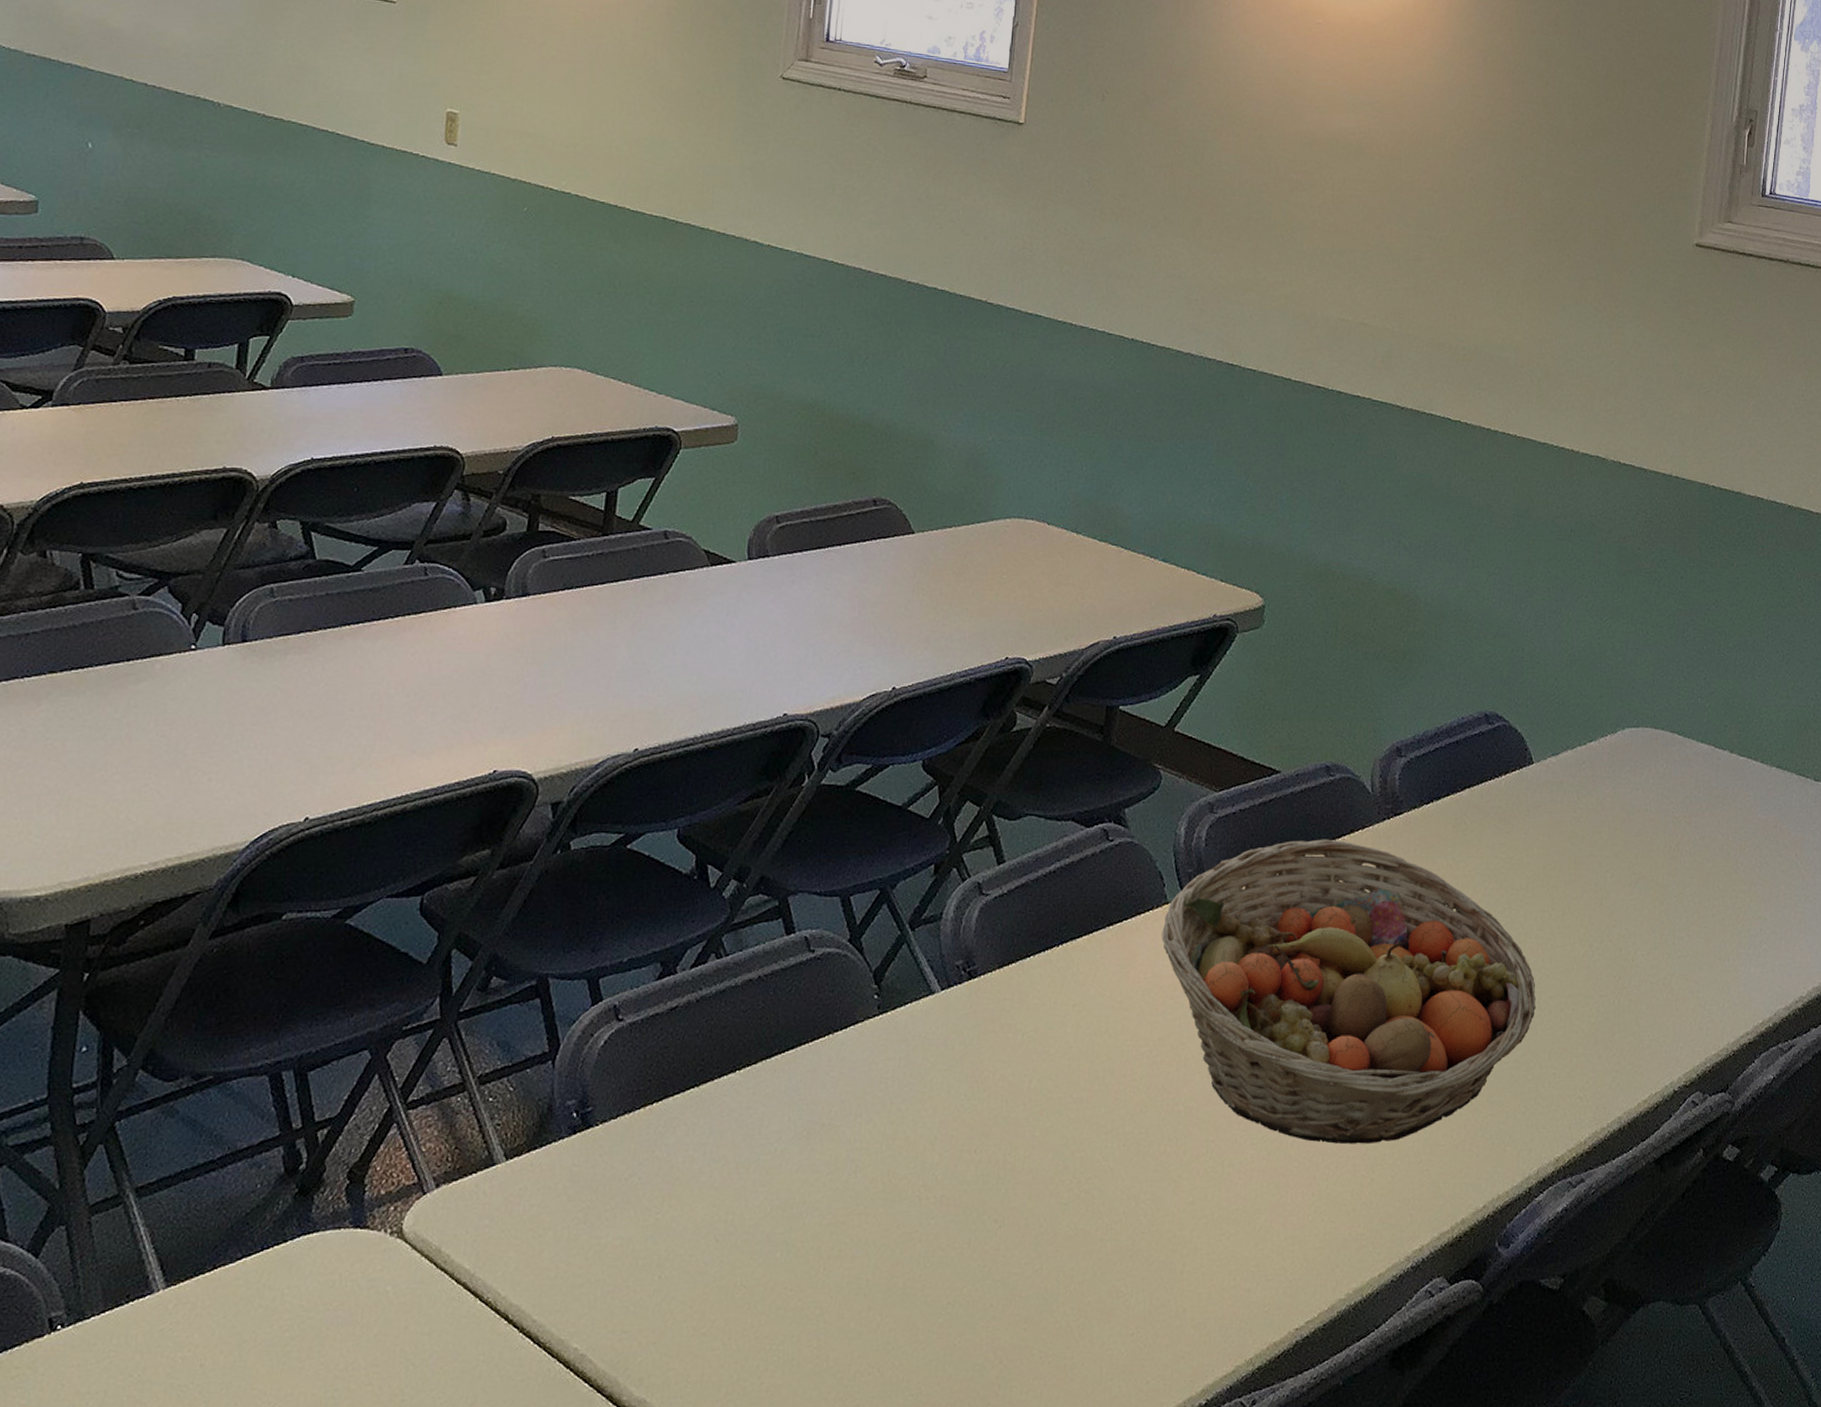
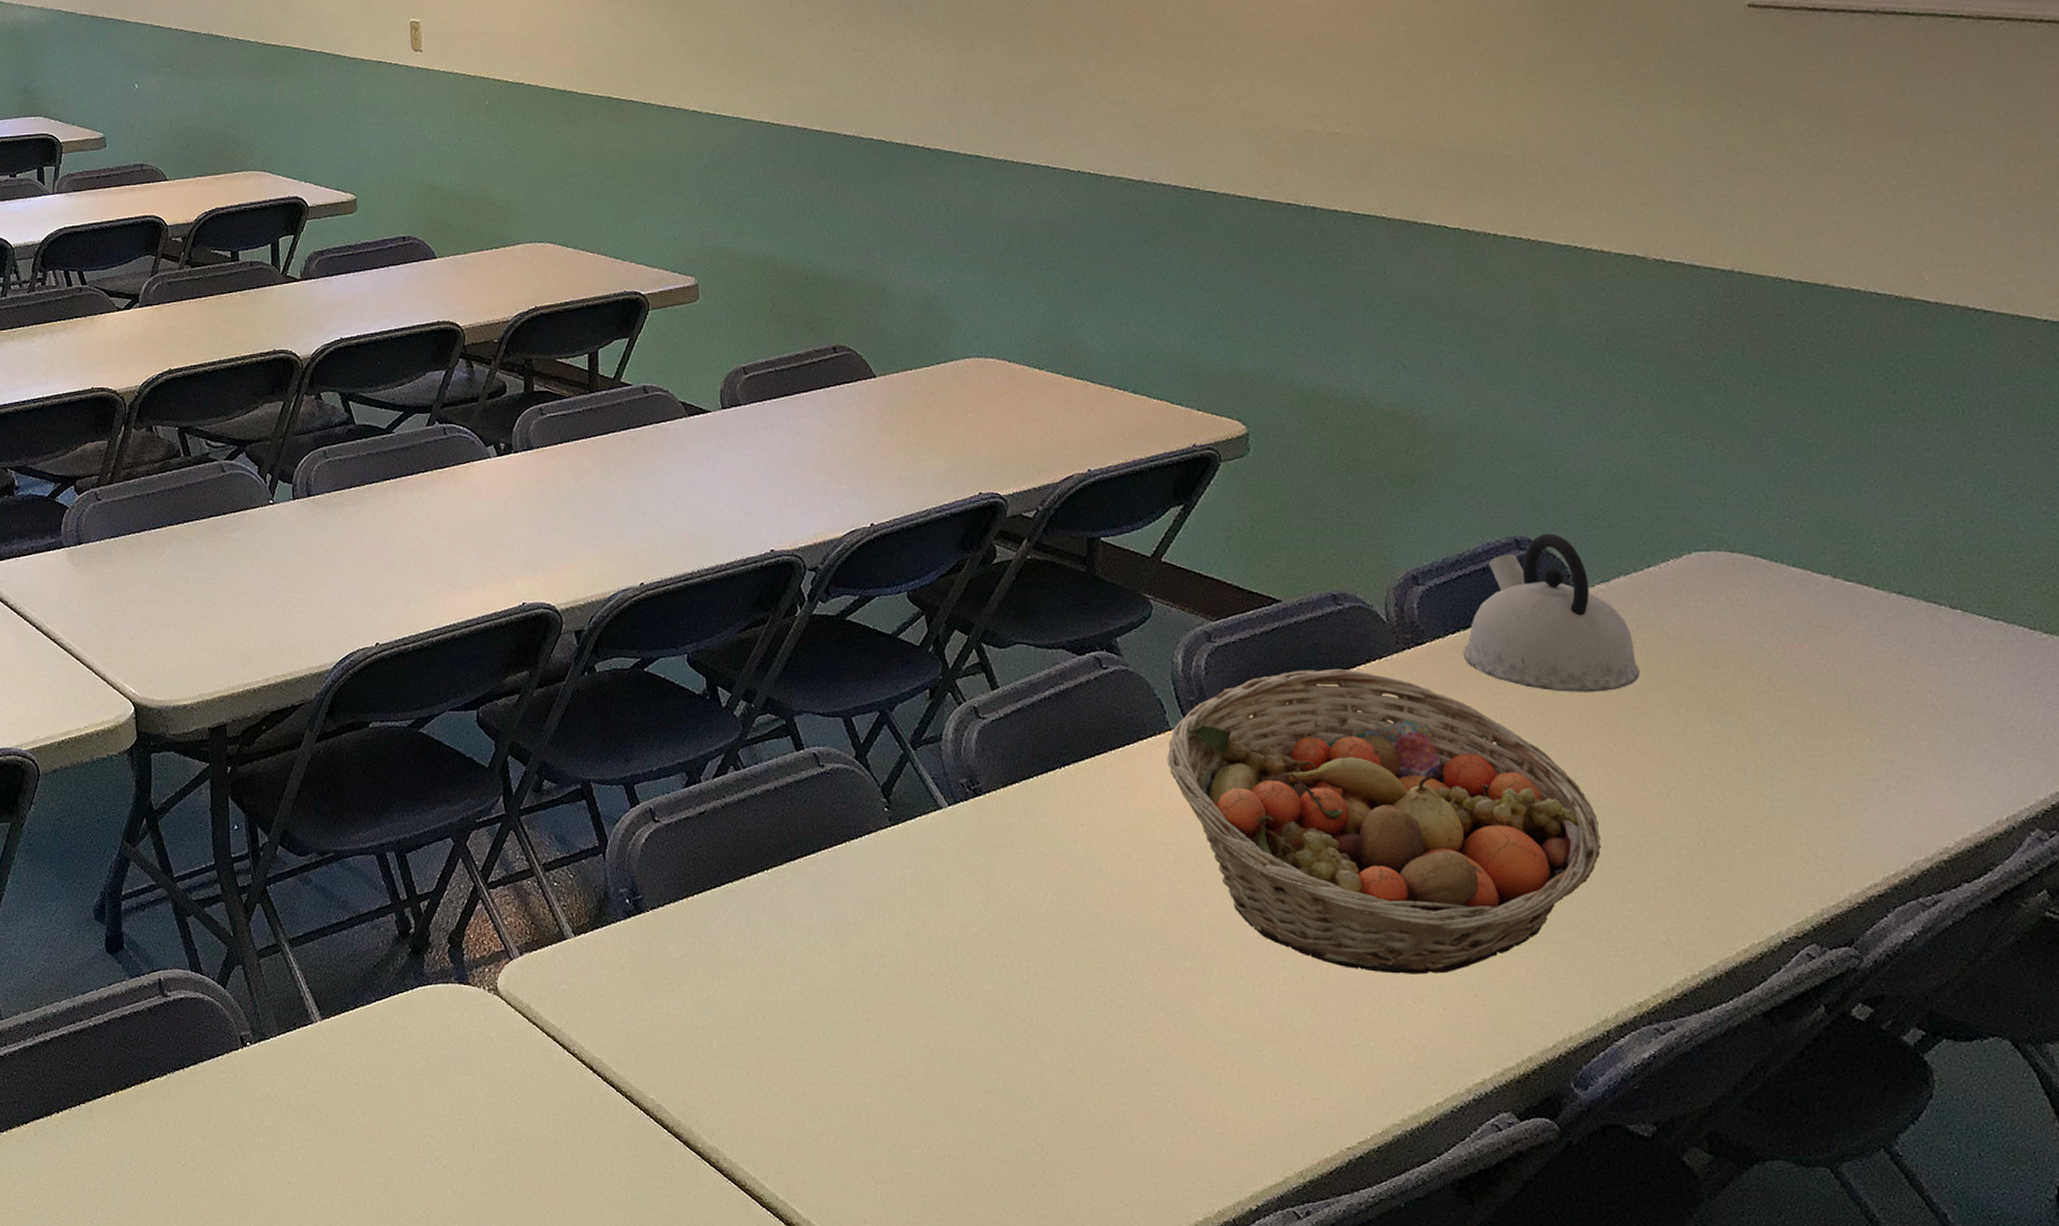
kettle: none [1434,709,1577,860] -> present [1462,533,1640,692]

